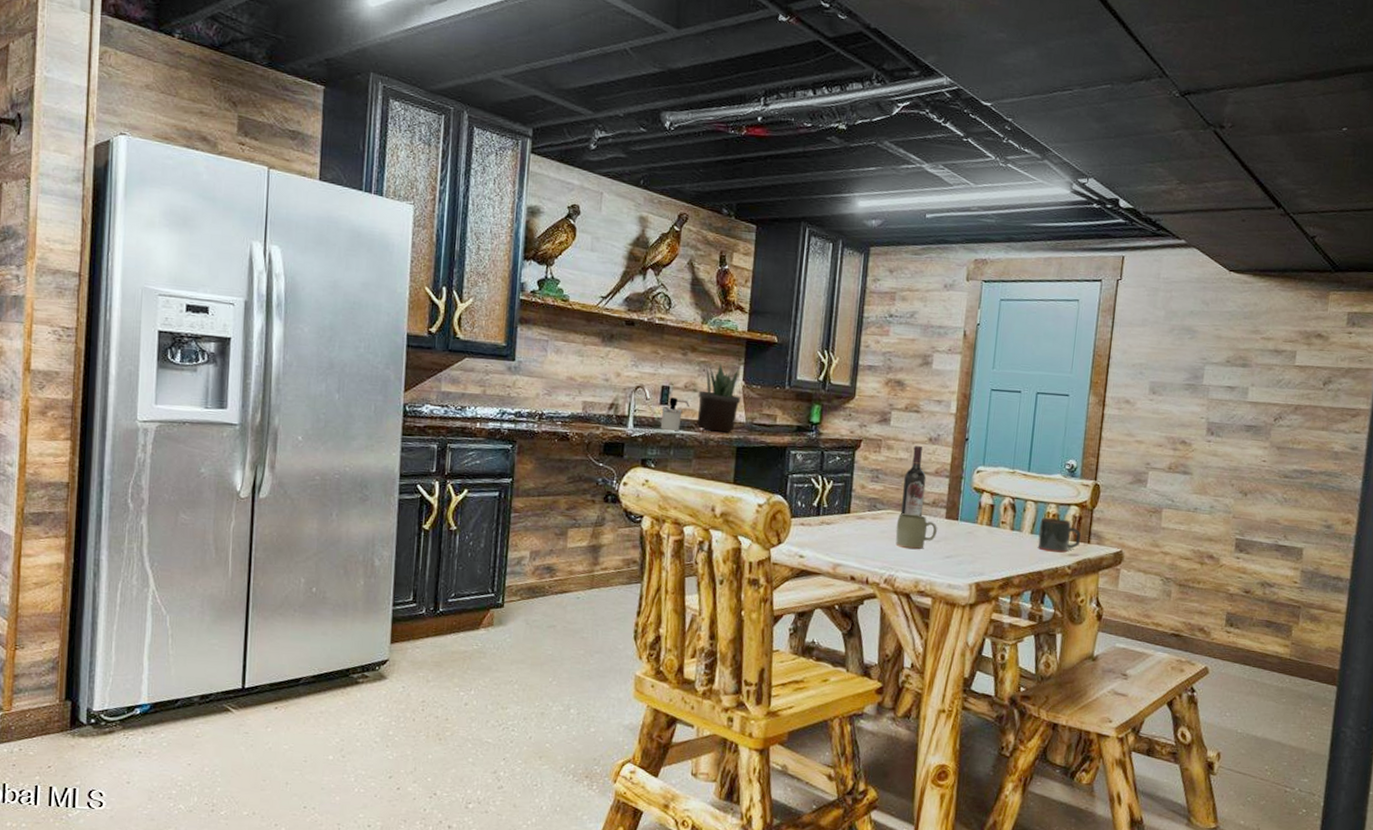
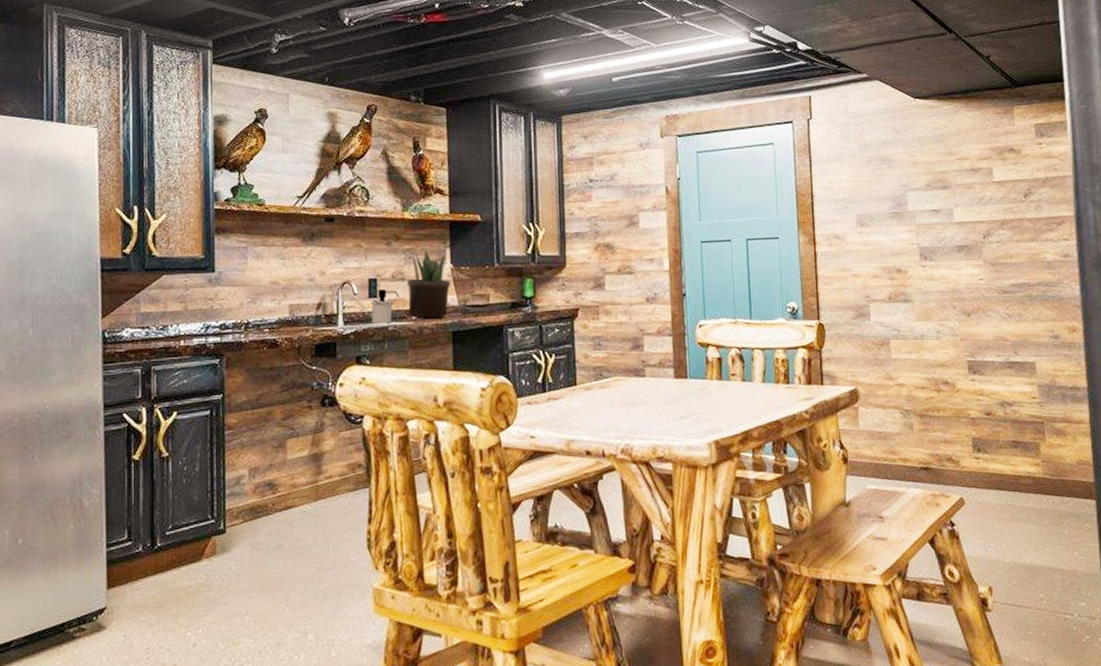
mug: present [895,513,937,549] -> none [625,378,668,414]
wine bottle: present [901,445,927,516] -> none [627,306,651,380]
mug: present [1038,517,1081,554] -> none [770,363,813,399]

